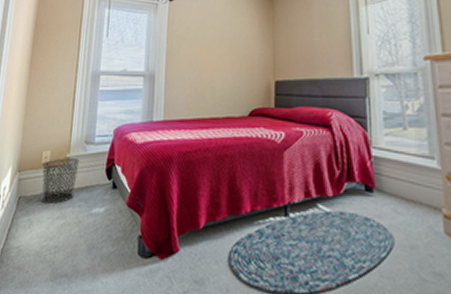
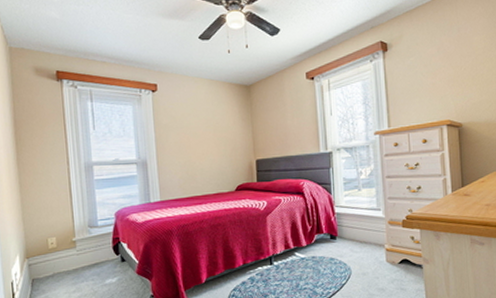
waste bin: present [41,158,80,204] -> none [50,241,87,281]

